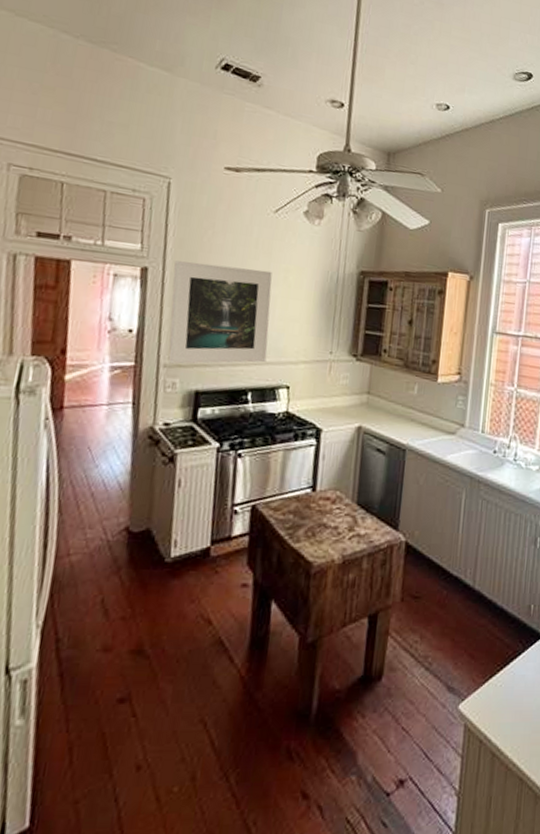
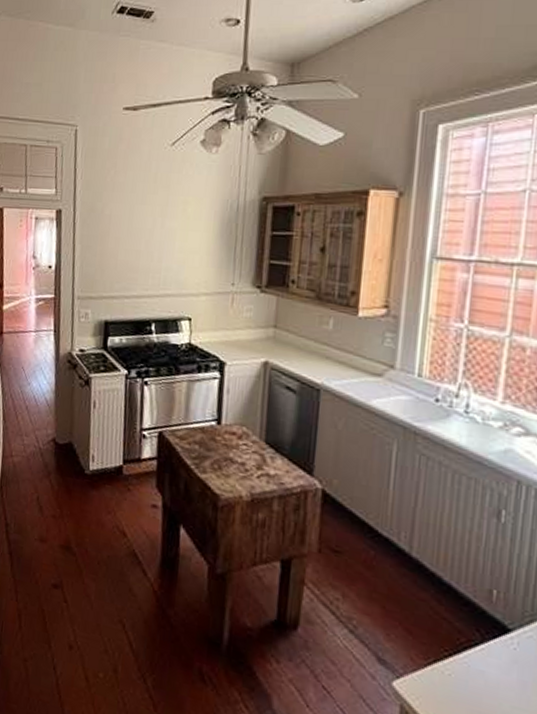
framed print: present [168,260,272,365] -> none [81,201,171,297]

